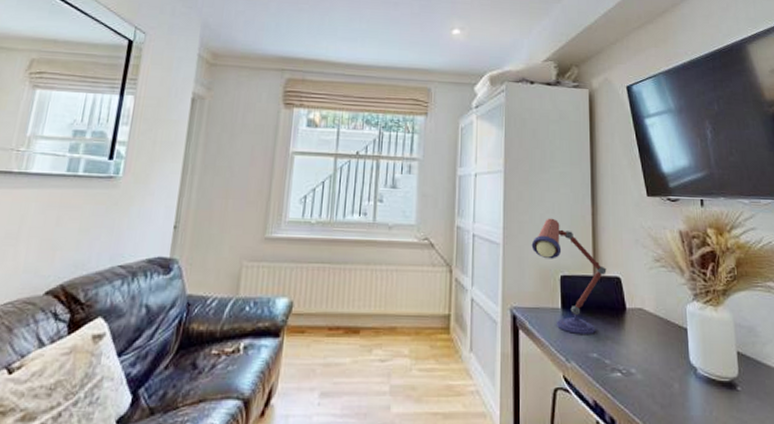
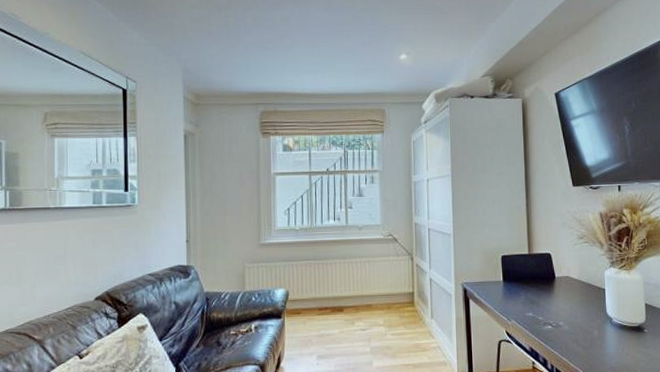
desk lamp: present [531,218,607,334] -> none [477,210,539,299]

